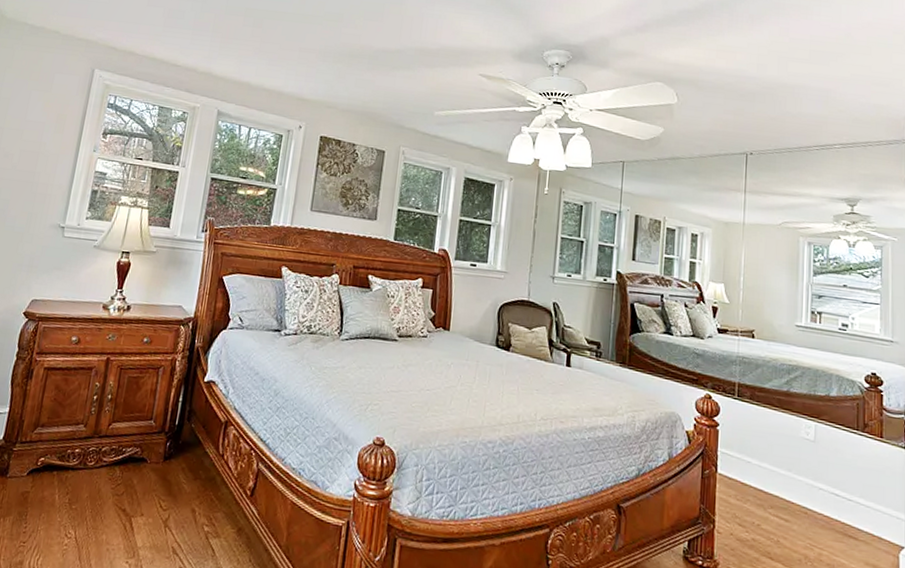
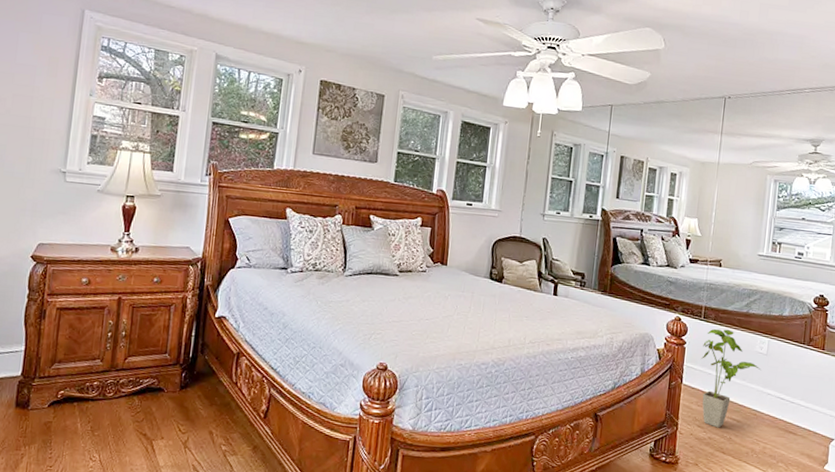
house plant: none [738,409,809,528] -> present [701,328,761,428]

